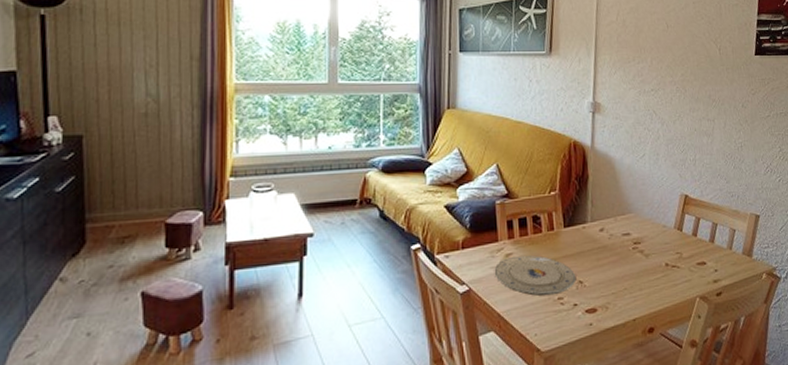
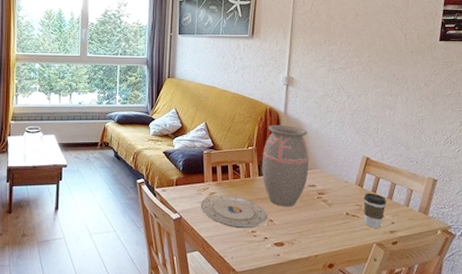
decorative vase: none [567,161,622,264] -> present [262,124,310,207]
coffee cup: none [684,237,708,279] -> present [363,193,386,228]

